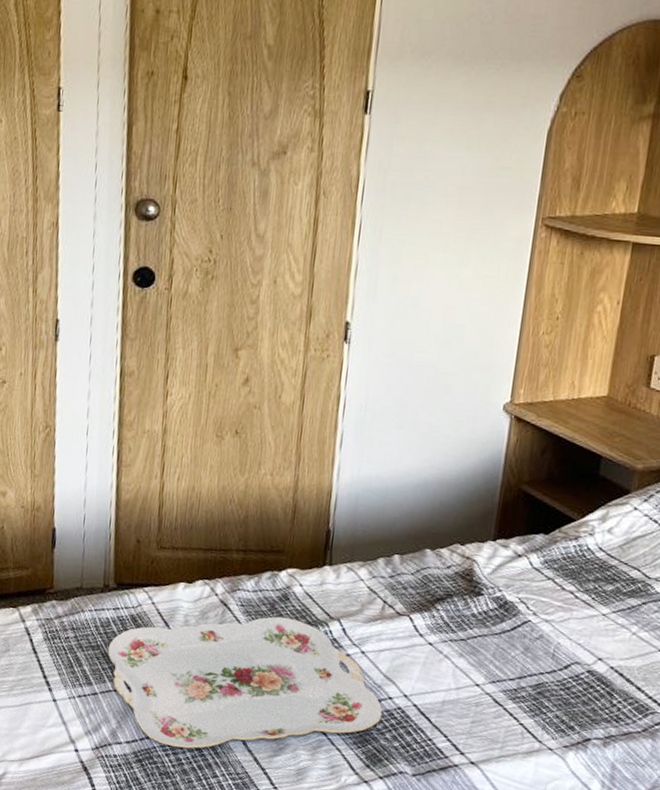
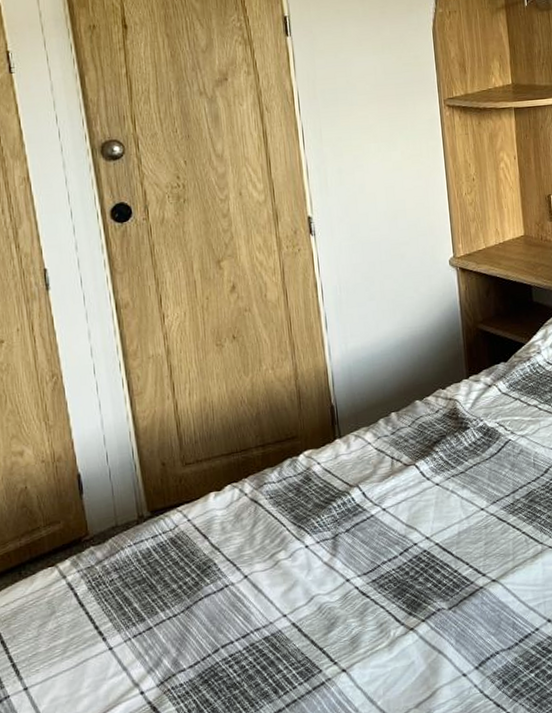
serving tray: present [107,616,383,749] -> none [154,496,412,657]

